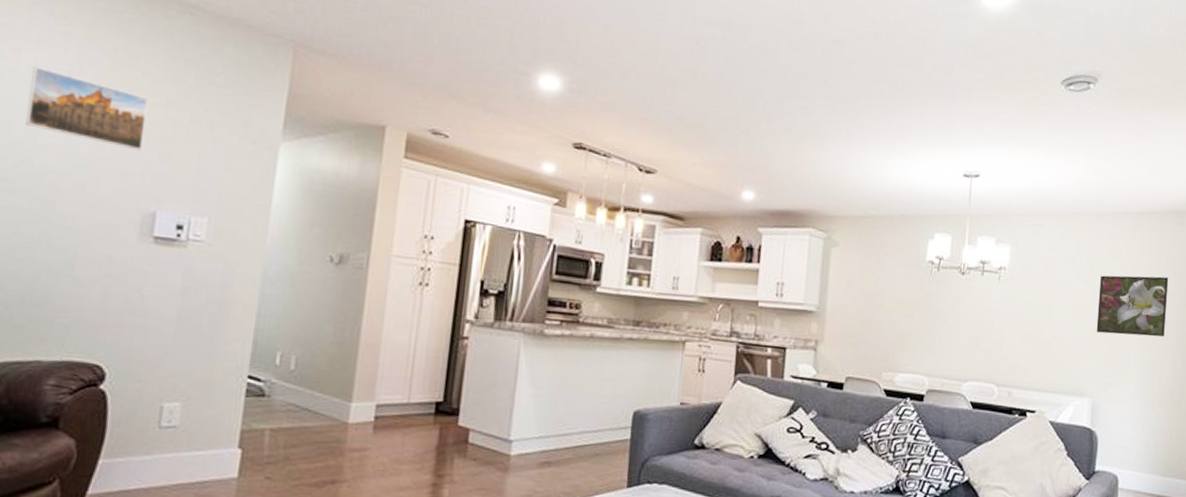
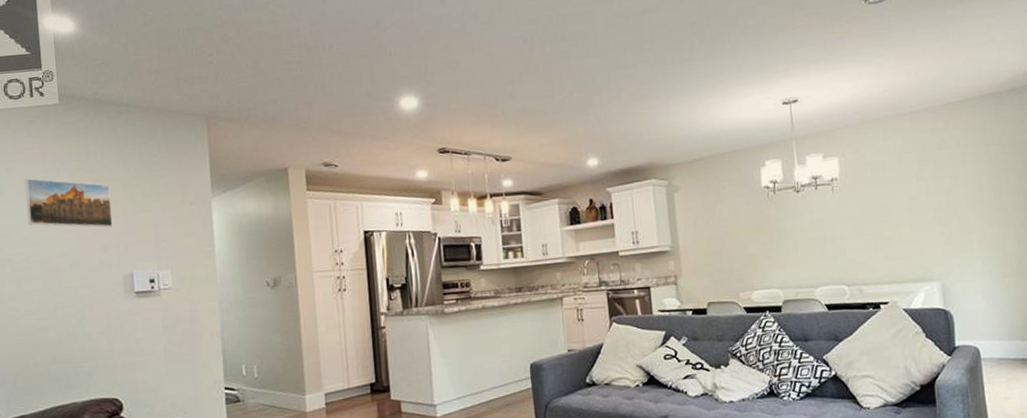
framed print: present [1096,275,1169,337] -> none [929,156,1003,220]

